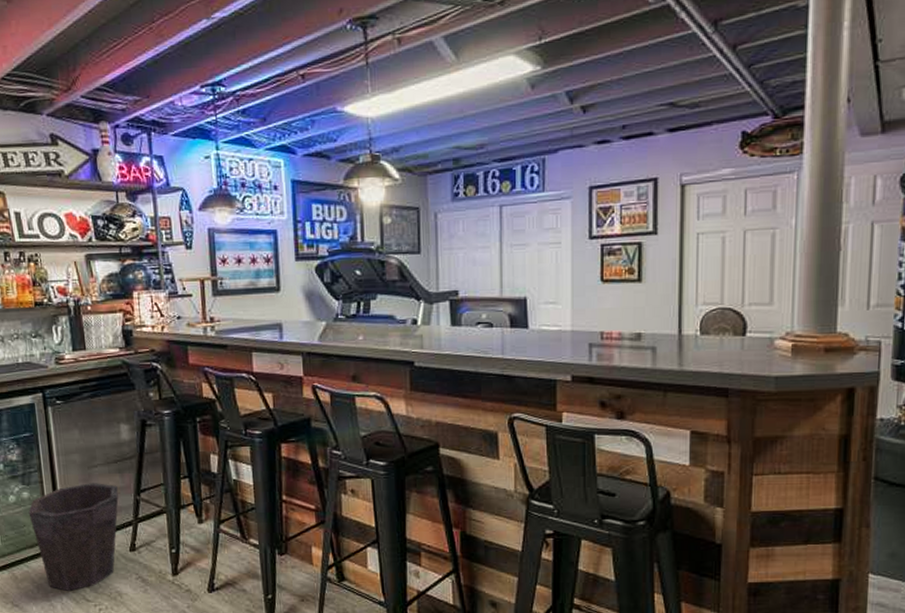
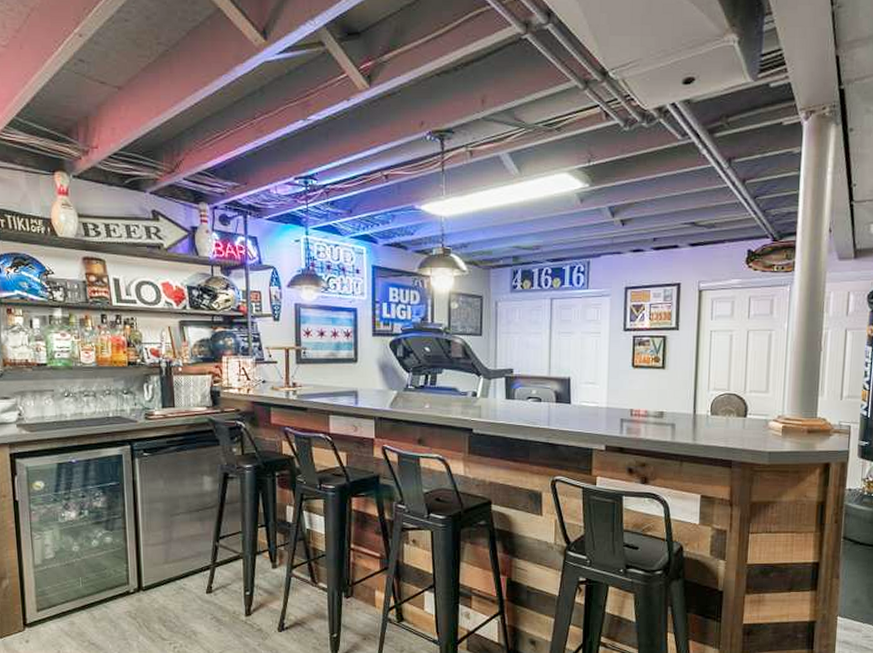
waste bin: present [28,483,119,591] -> none [110,530,198,630]

